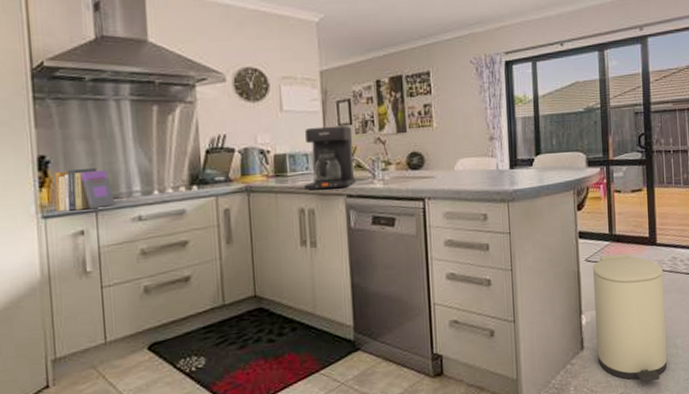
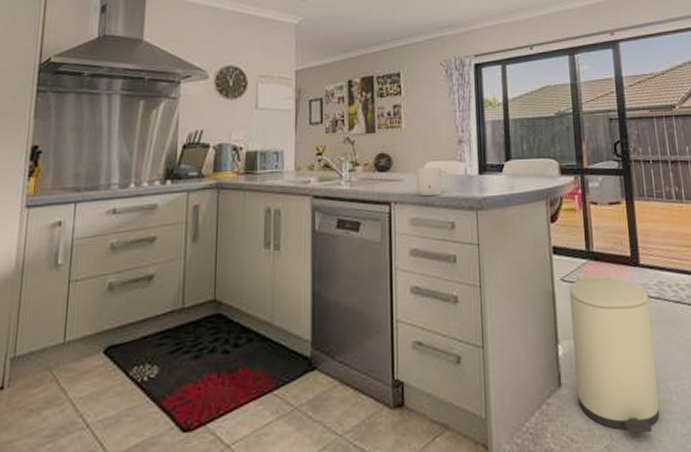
books: present [54,167,116,212] -> none [39,158,94,202]
coffee maker: present [304,125,357,191] -> none [272,124,324,190]
mug: none [448,163,483,192] -> present [415,167,451,197]

